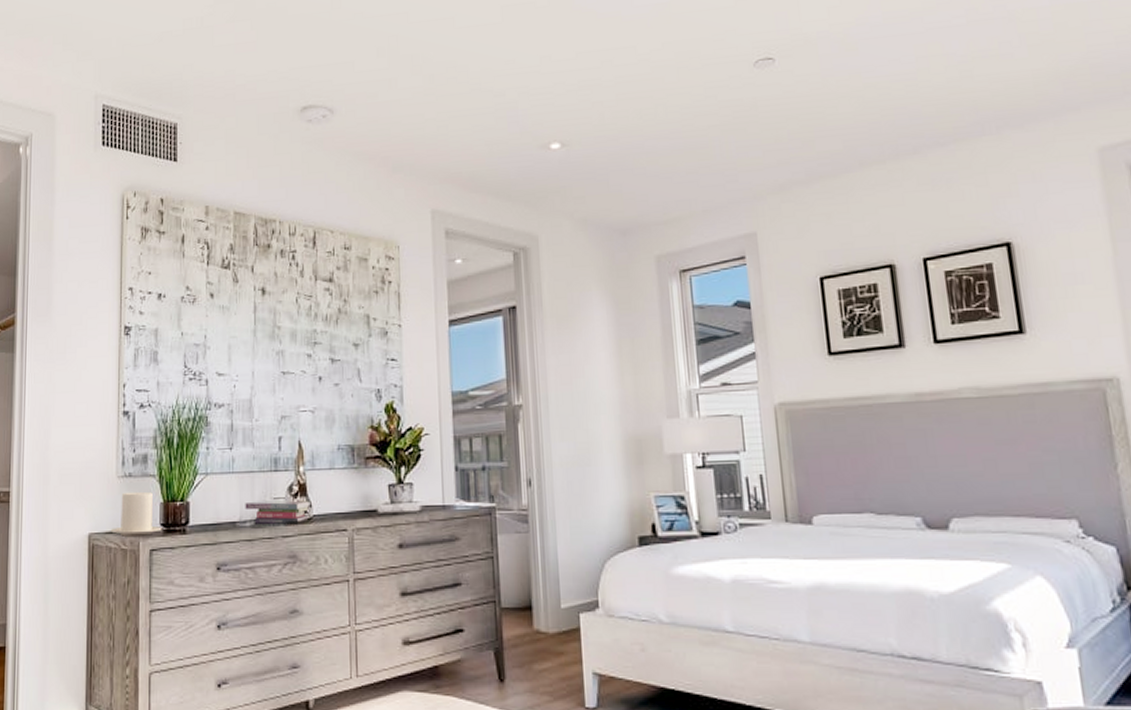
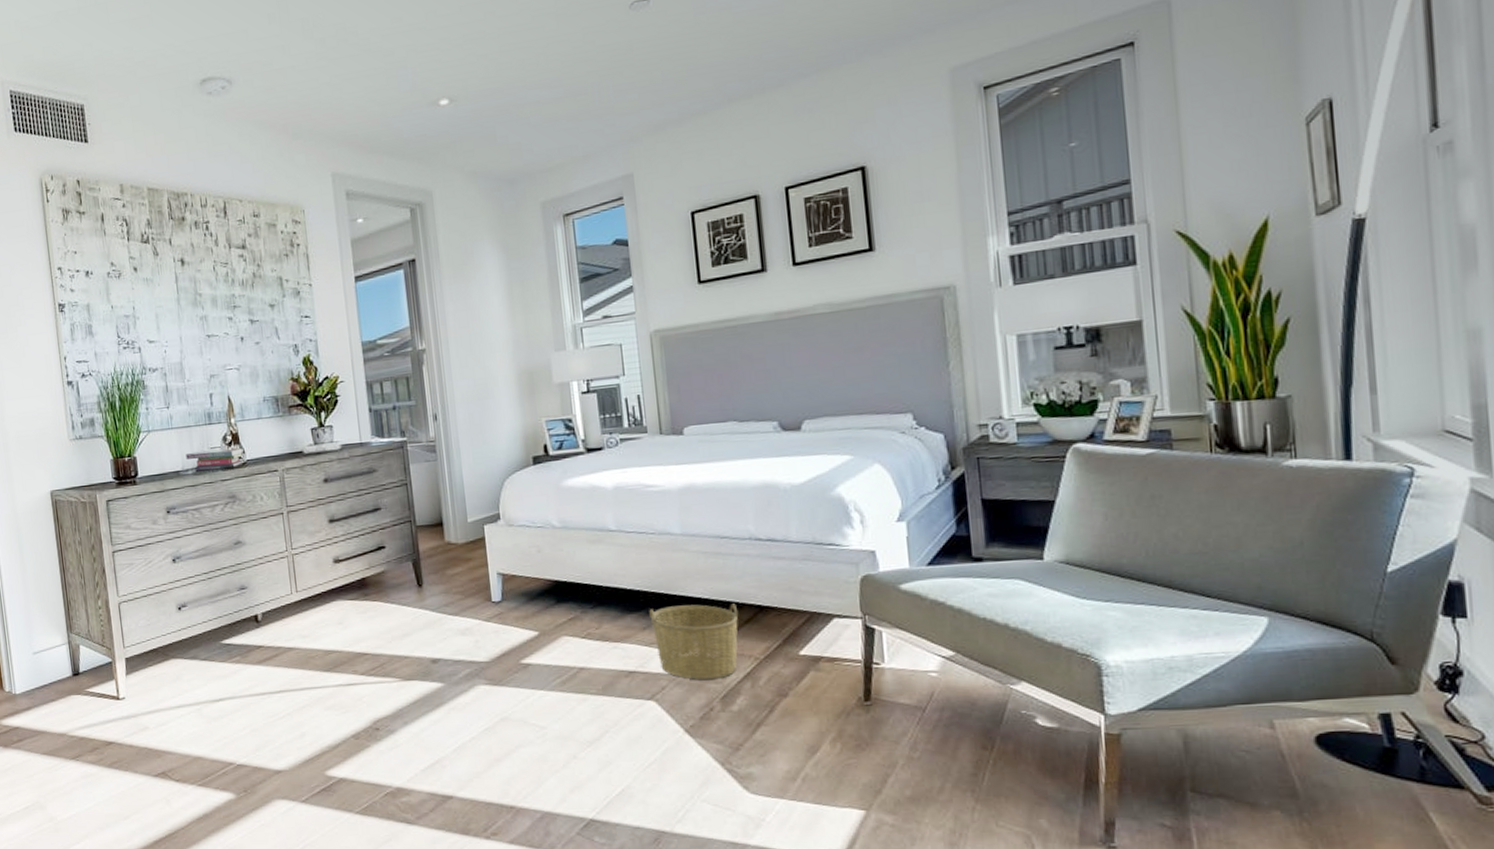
candle: present [110,491,162,537] -> none [69,450,115,491]

